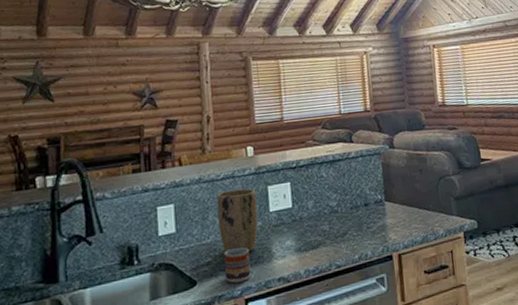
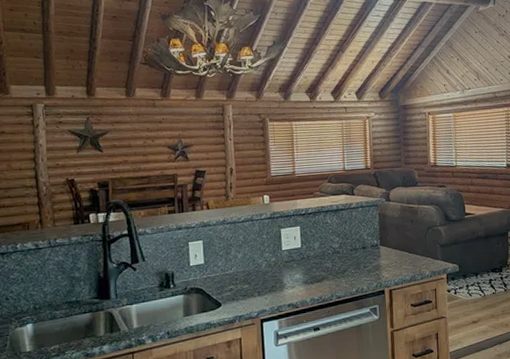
plant pot: present [216,188,259,252] -> none [238,230,273,282]
cup: present [224,247,251,284] -> none [244,278,266,307]

